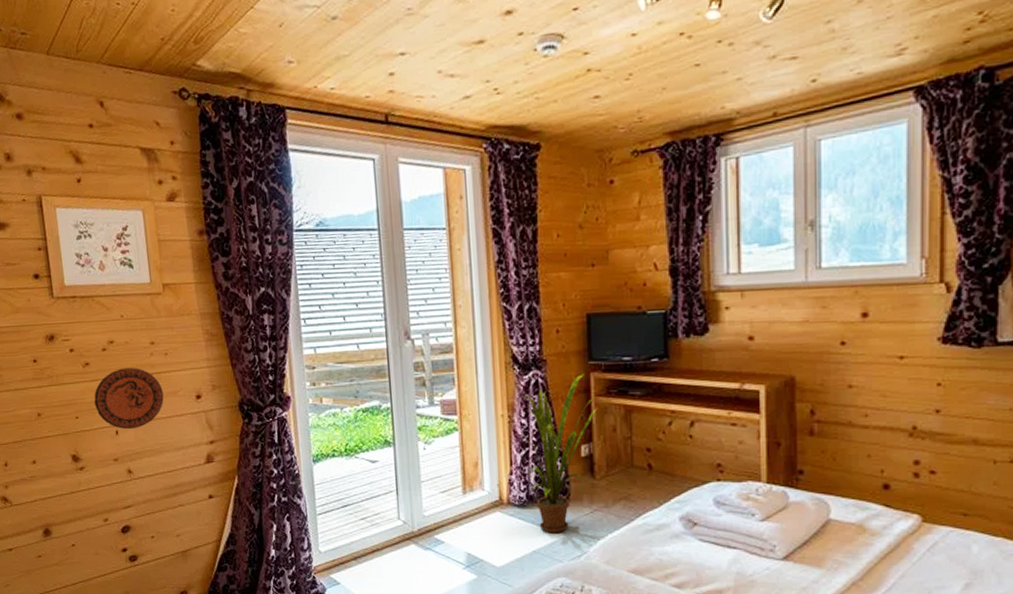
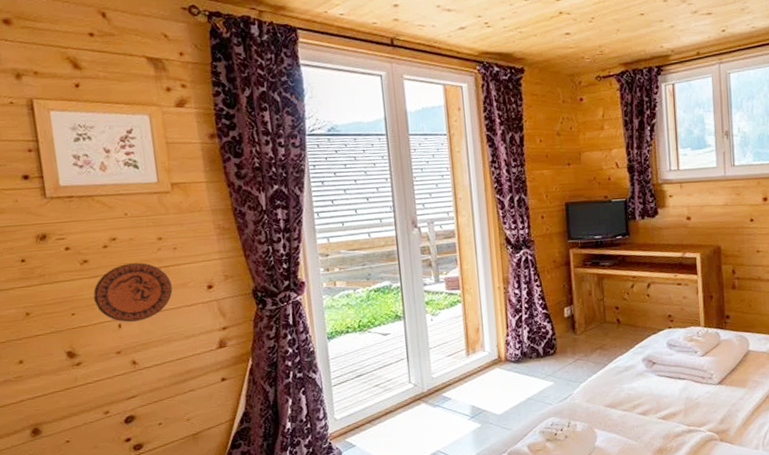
house plant: present [524,373,598,534] -> none [517,250,577,382]

